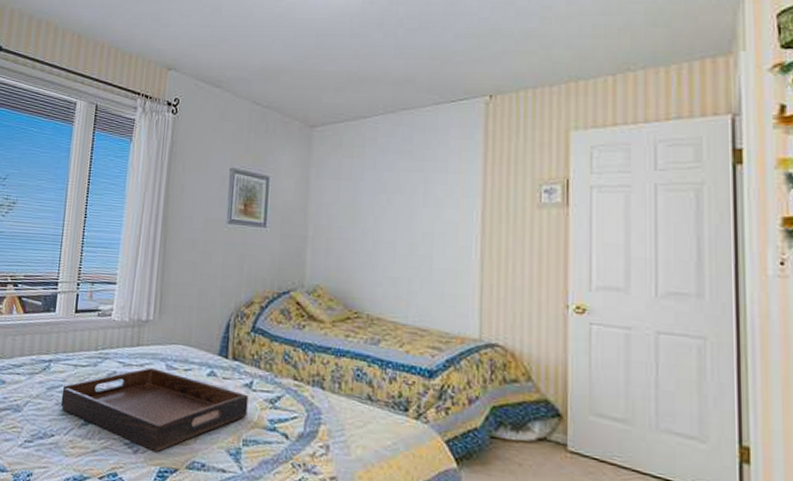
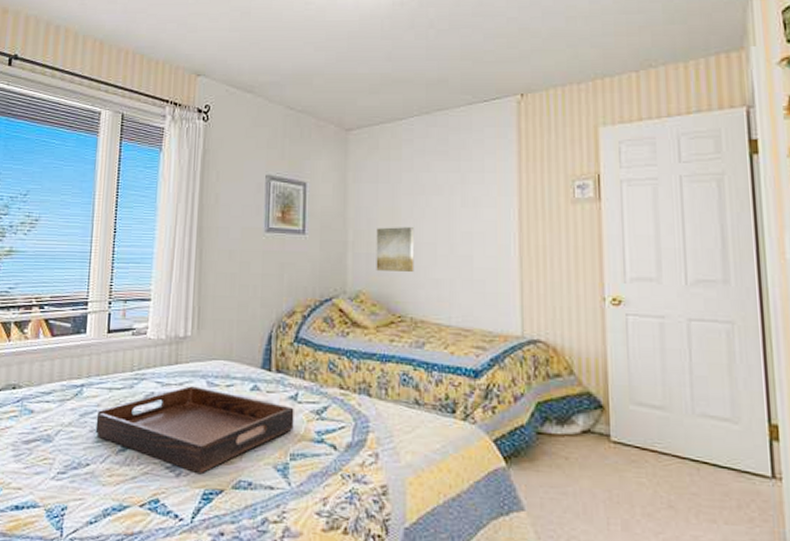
wall art: none [334,224,375,269] -> present [376,227,415,272]

